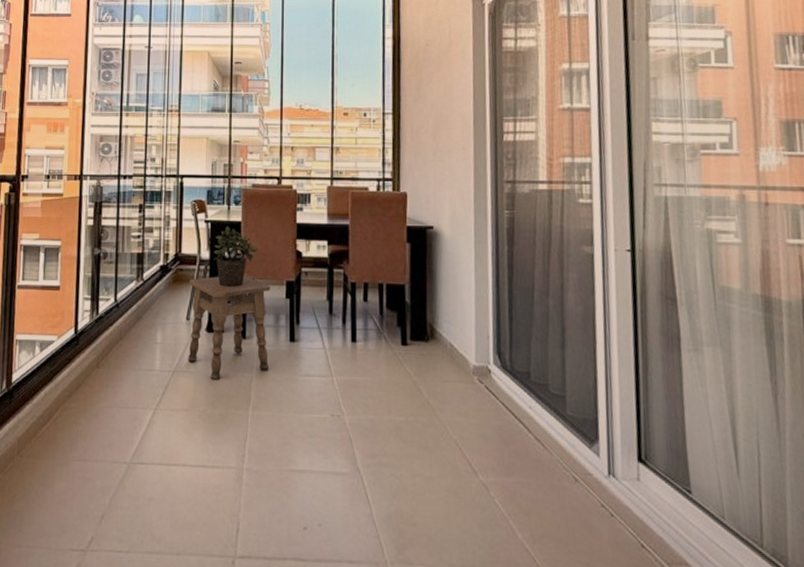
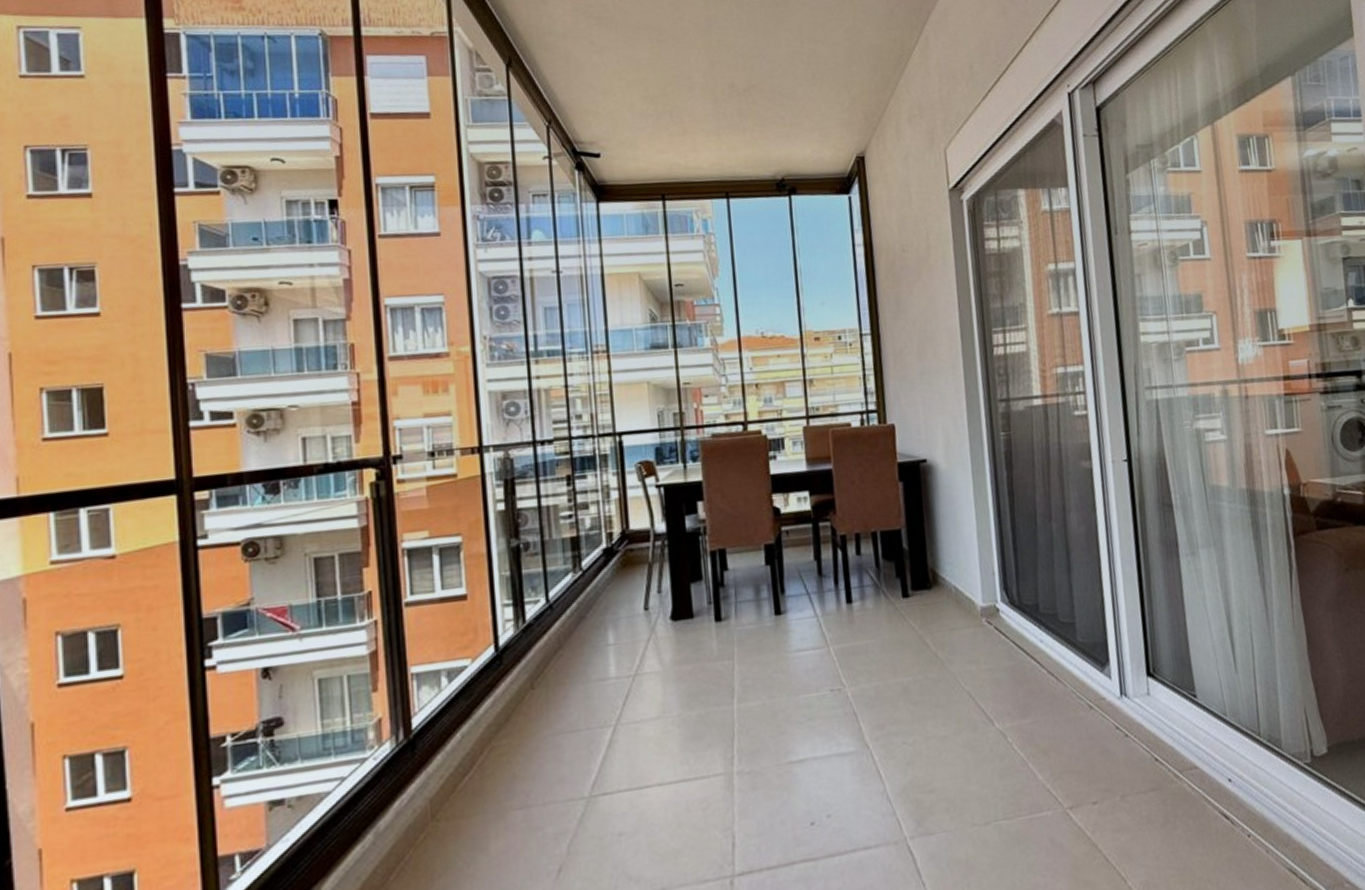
side table: present [188,275,270,380] -> none [644,545,753,677]
potted plant: present [214,226,258,287] -> none [670,488,726,563]

